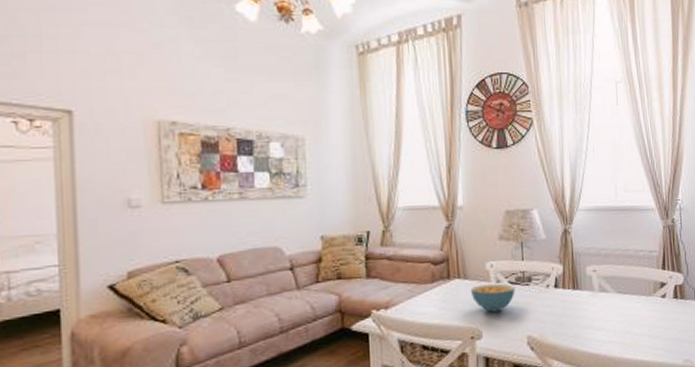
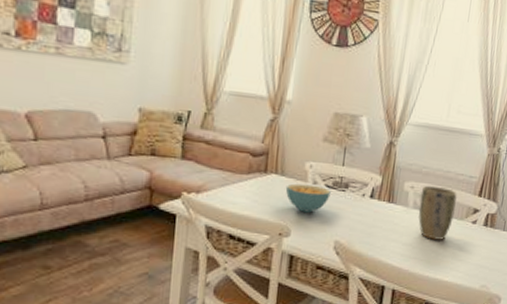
plant pot: none [604,265,642,320] -> present [418,185,458,240]

